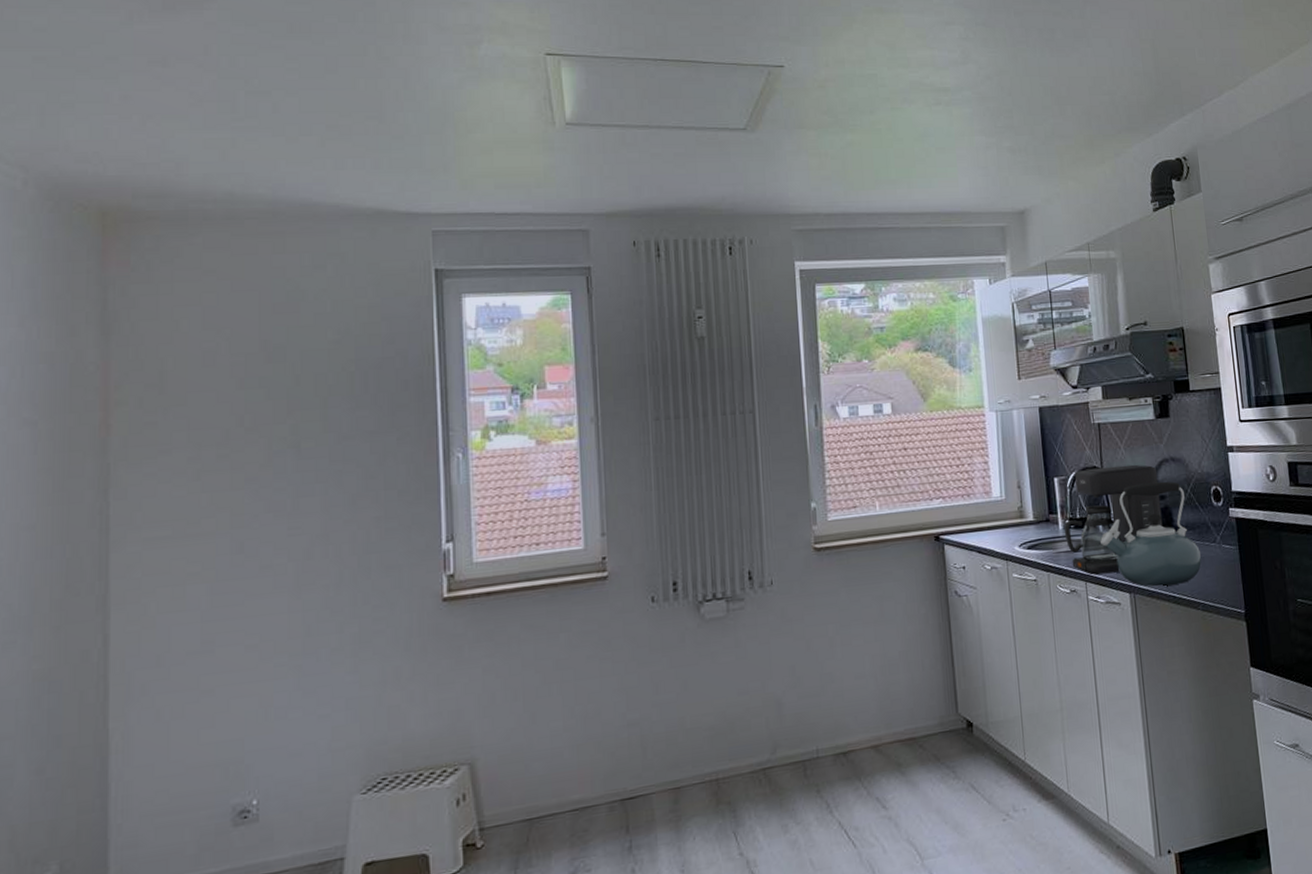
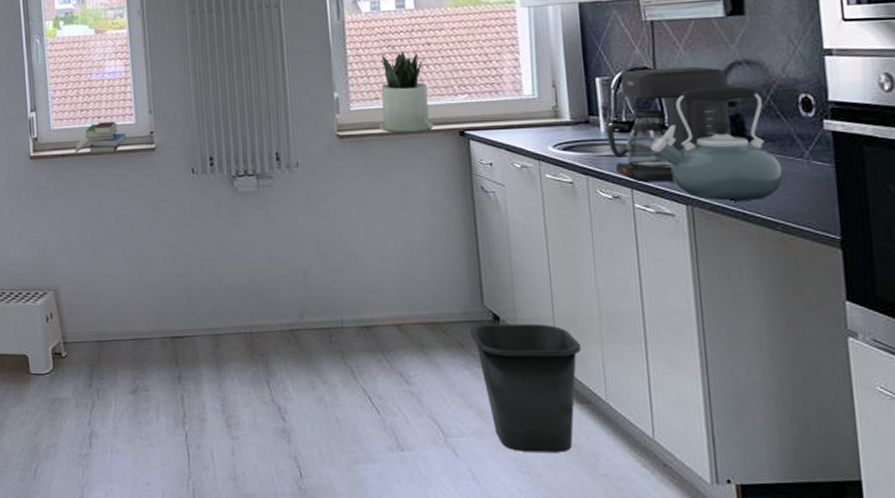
book: none [504,548,572,590] -> present [75,121,126,154]
planter: none [856,456,910,543] -> present [378,50,434,134]
waste bin: none [946,724,1046,861] -> present [470,323,581,453]

